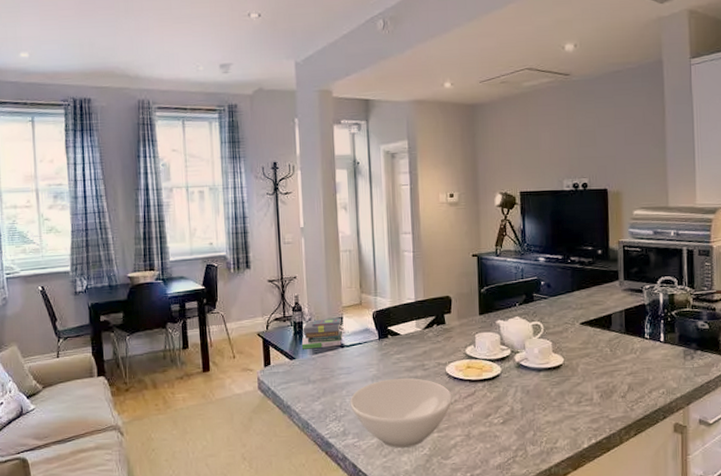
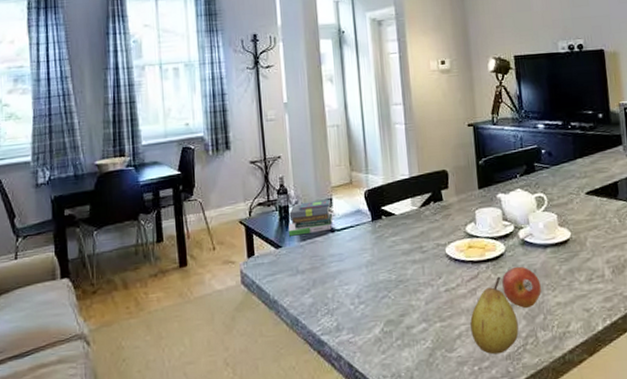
bowl: present [350,377,452,448] -> none [343,262,454,342]
fruit: none [465,395,510,464] -> present [470,276,519,355]
fruit: none [497,387,533,425] -> present [502,266,541,309]

